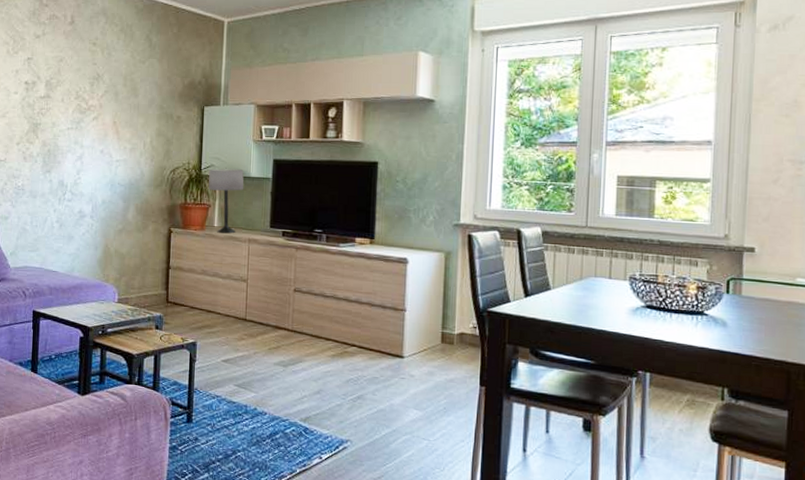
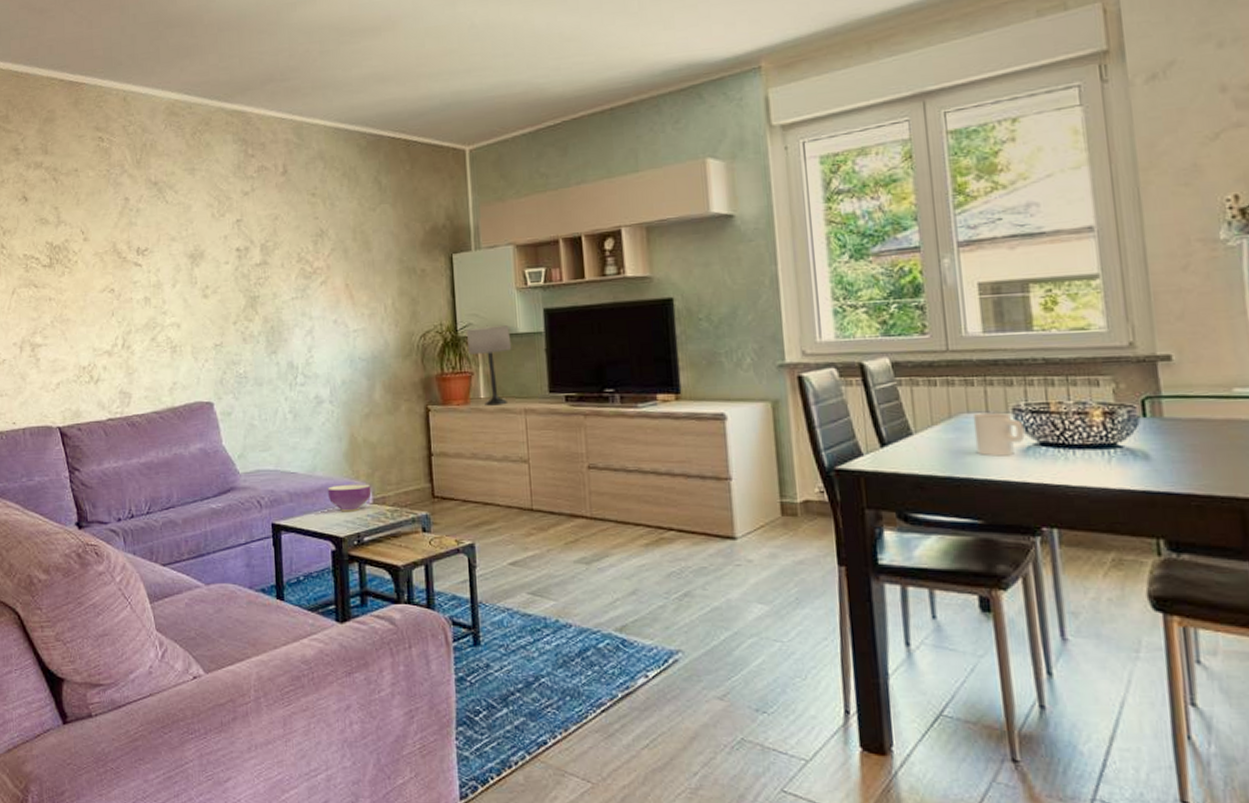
bowl: none [81,284,118,308] -> present [327,484,372,512]
cup: none [597,278,636,314] -> present [972,412,1025,457]

